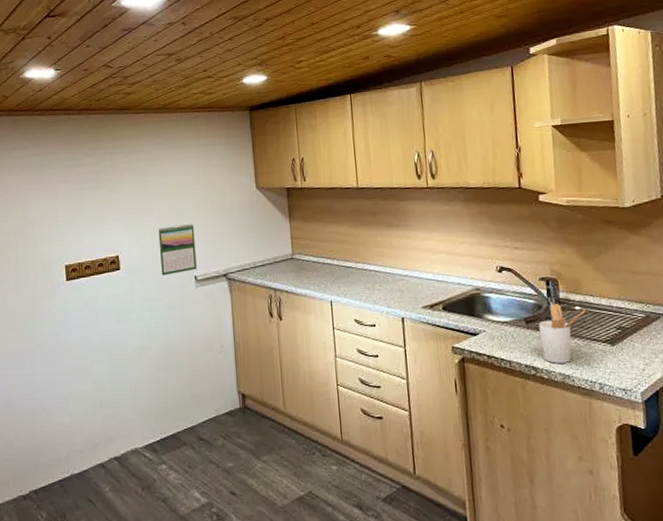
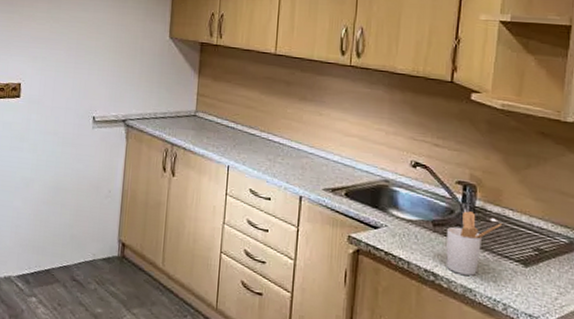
calendar: present [158,224,197,276] -> none [60,62,100,111]

